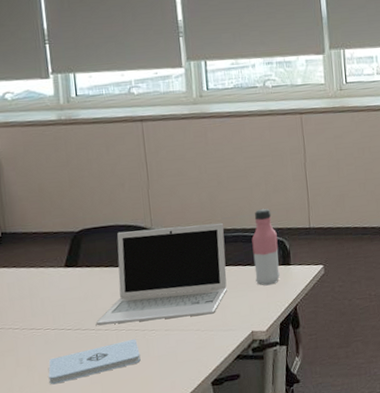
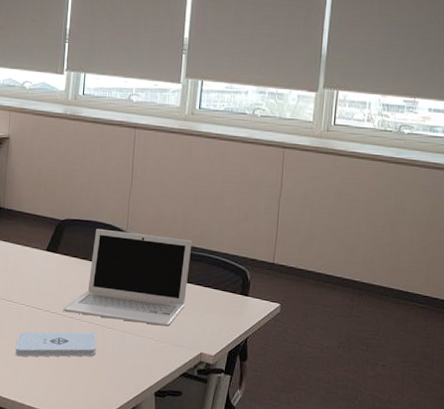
water bottle: present [251,208,280,286] -> none [213,234,241,312]

